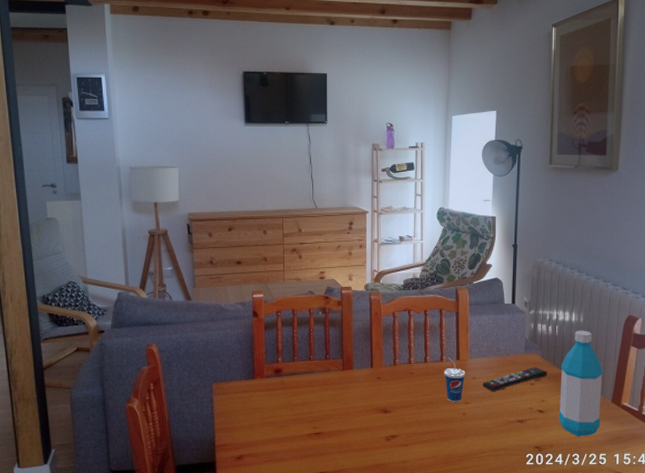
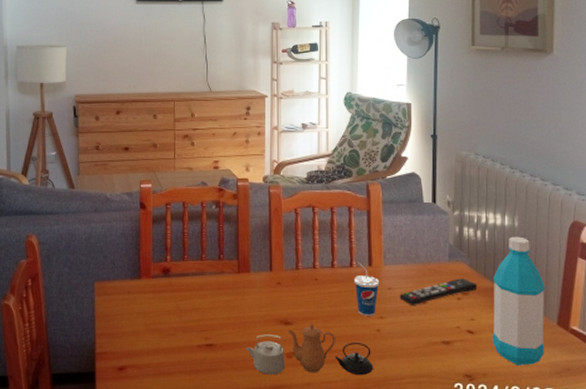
teapot: none [350,410,460,456] -> present [246,322,374,376]

